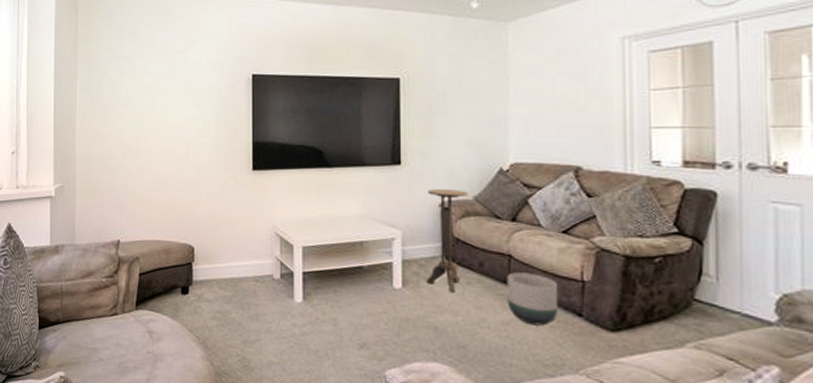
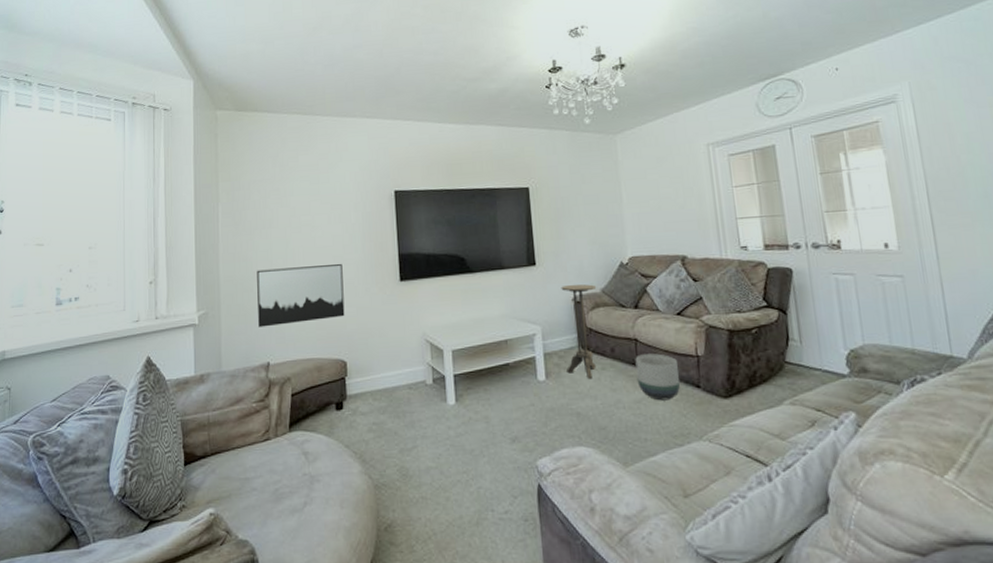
wall art: none [111,148,195,205] -> present [257,264,345,327]

